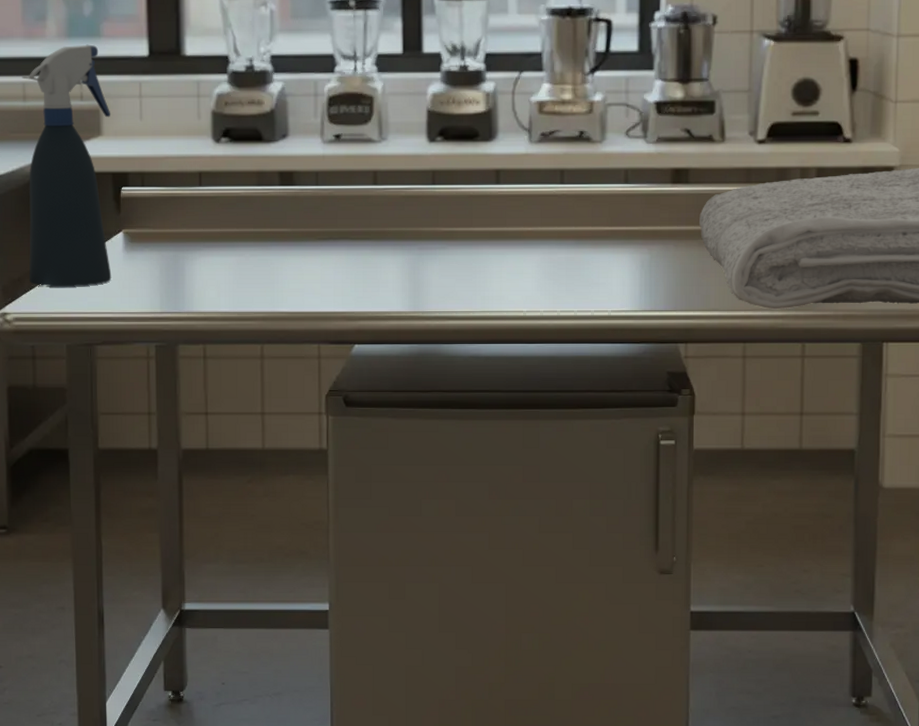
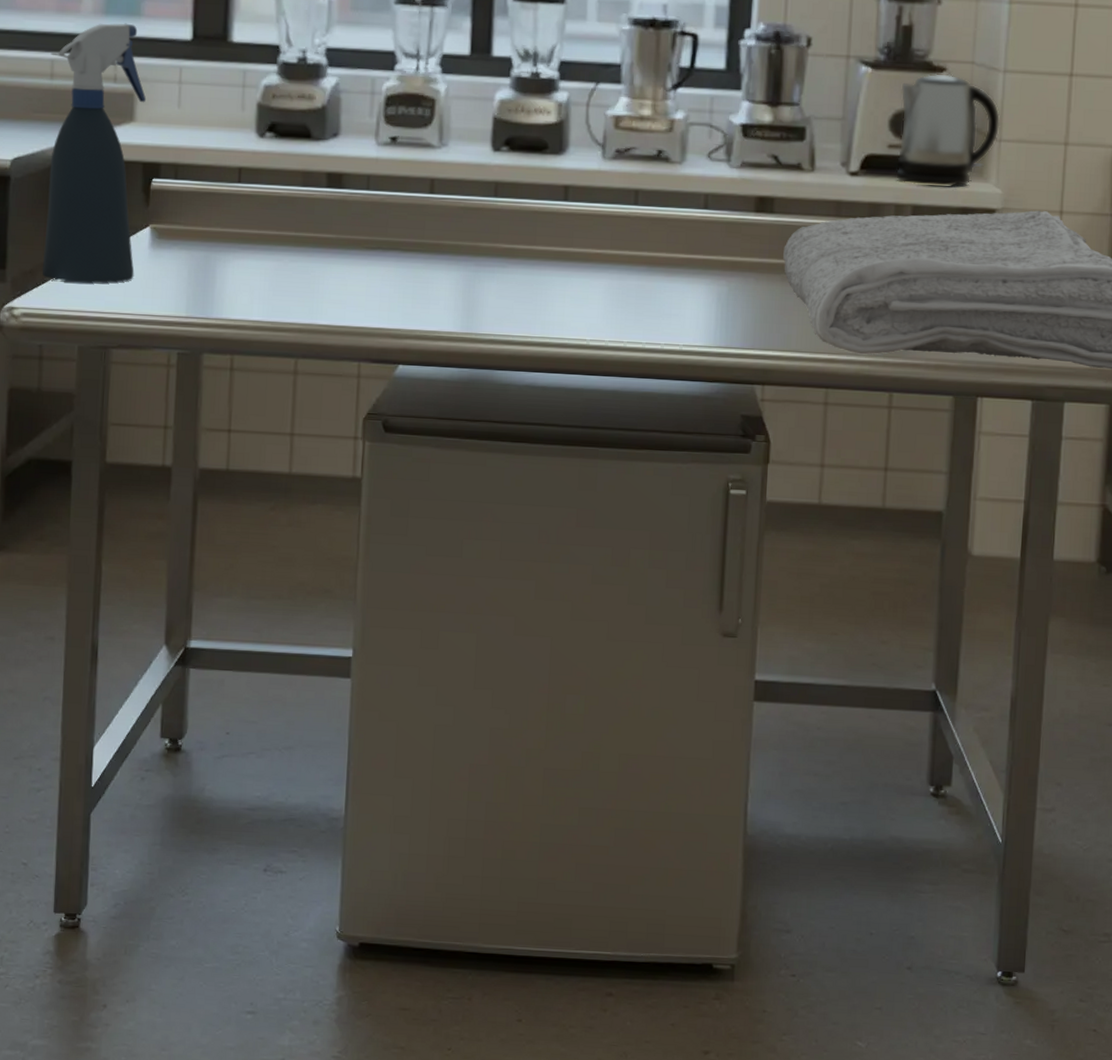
kettle: none [799,42,896,149] -> present [895,73,1001,187]

